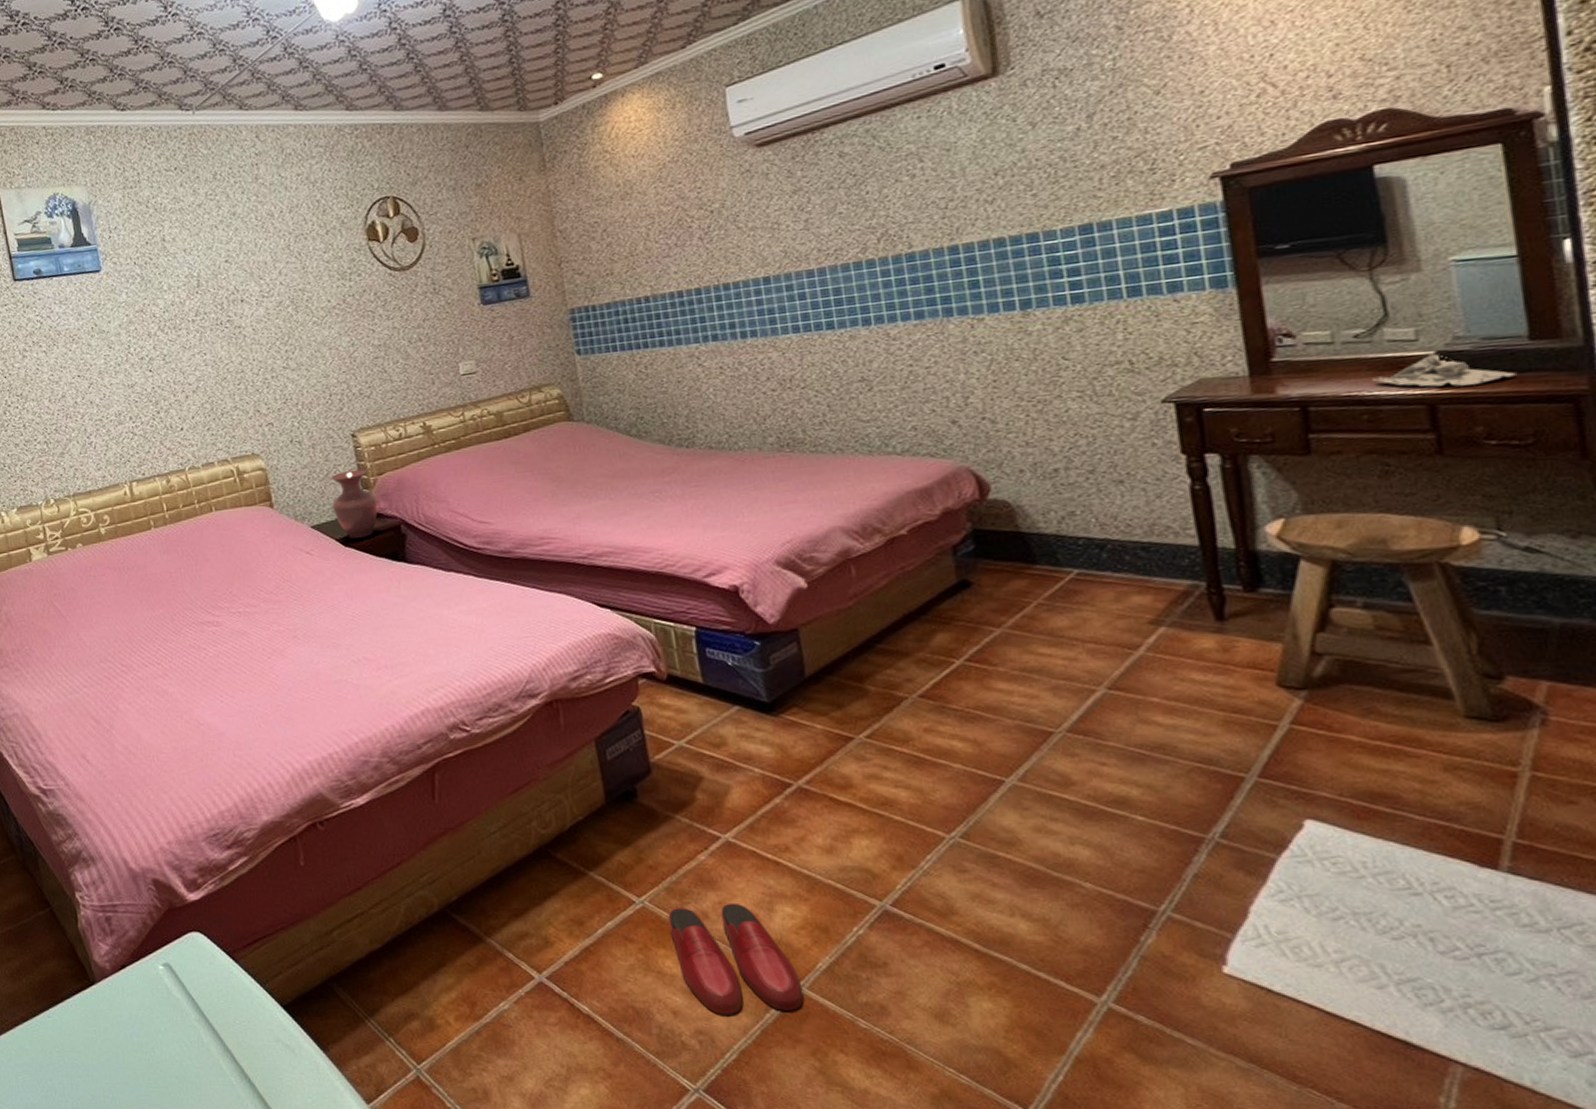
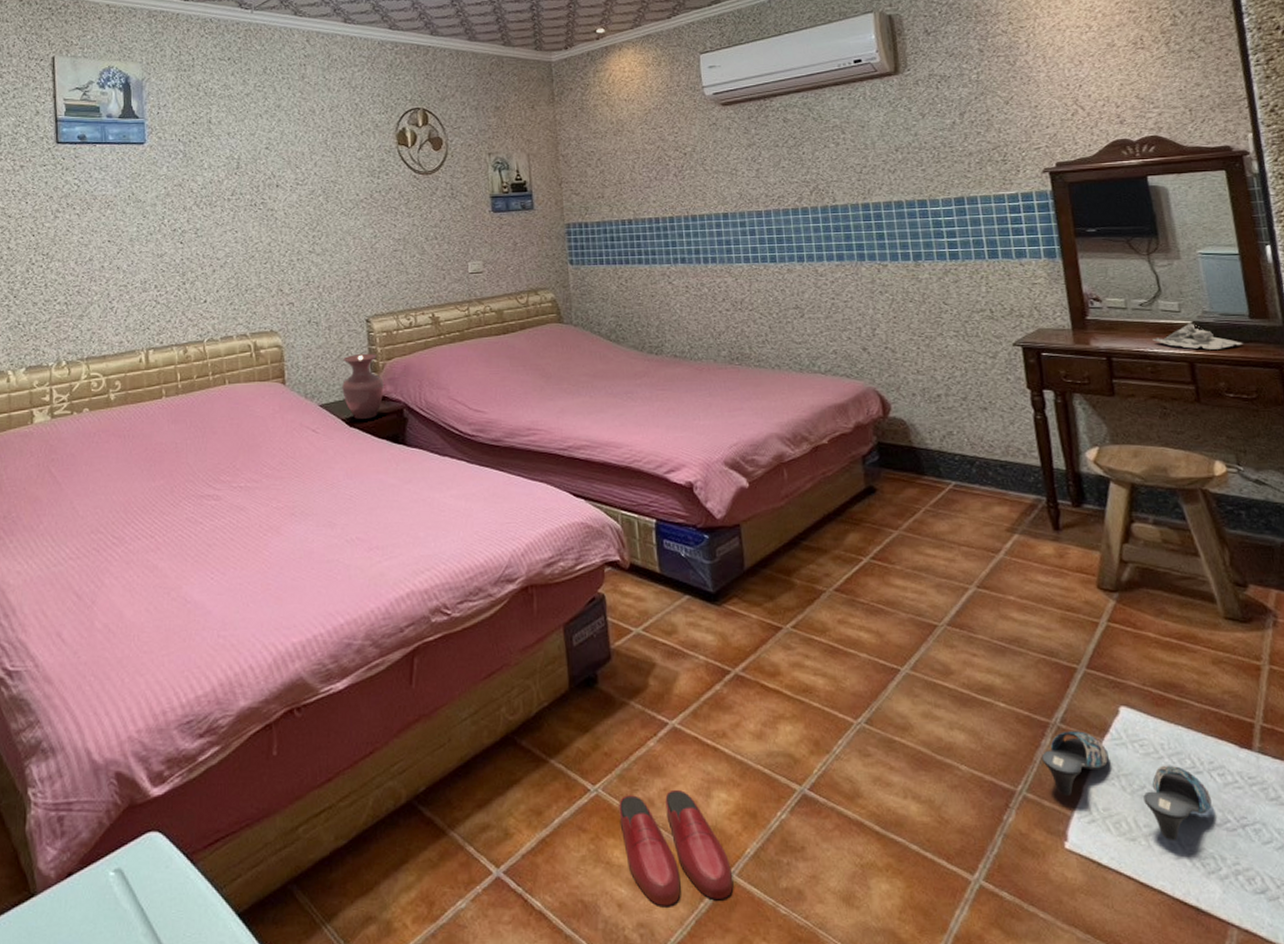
slippers: none [1193,847,1434,969] -> present [1042,731,1212,842]

